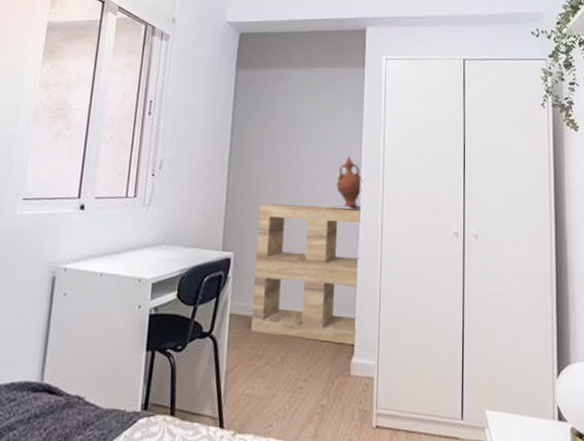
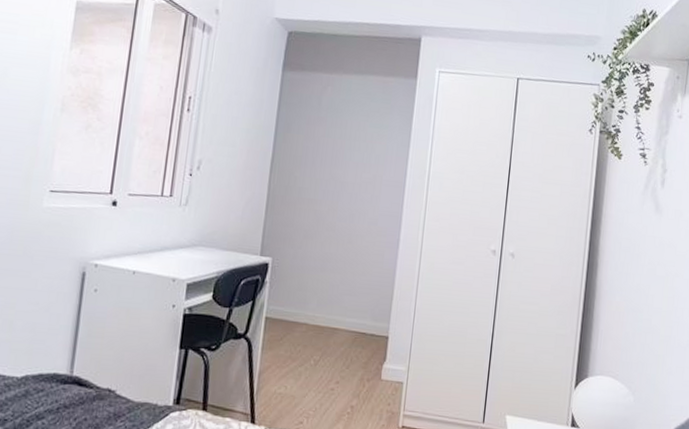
shelving unit: present [250,203,363,345] -> none [286,211,403,352]
lidded ewer: present [333,155,363,210] -> none [374,168,407,224]

